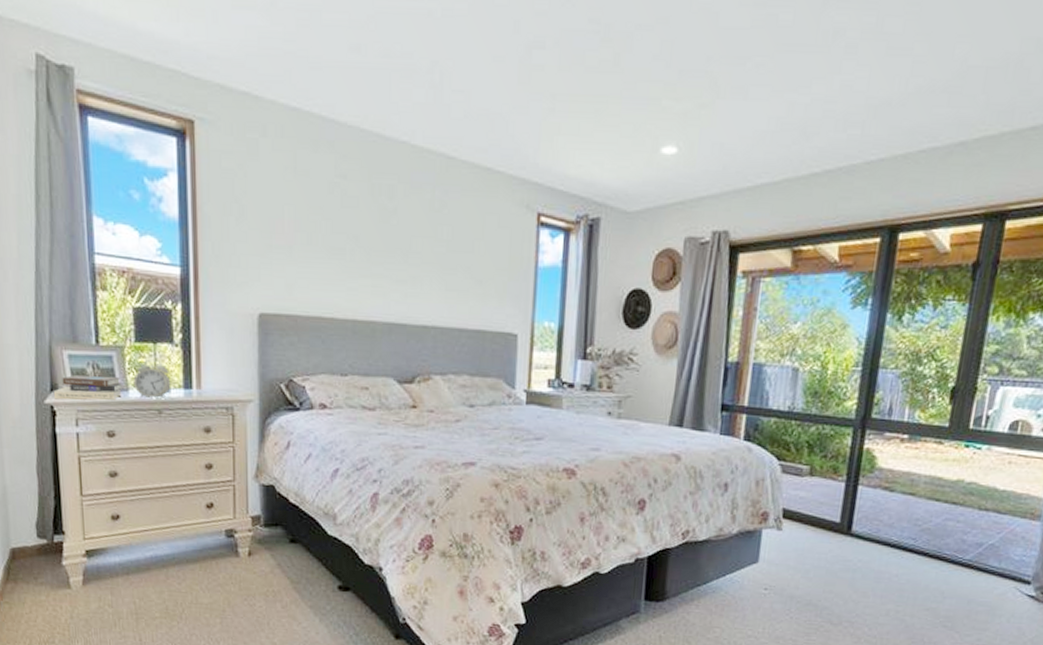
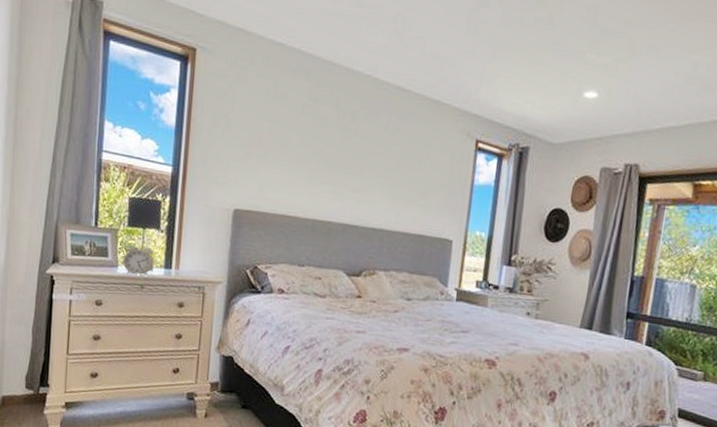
books: present [53,374,123,401] -> none [54,250,114,274]

